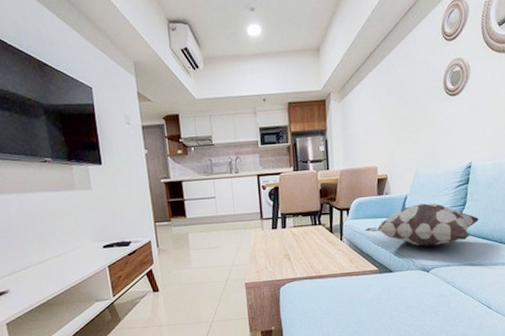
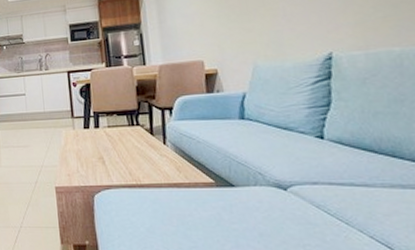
decorative pillow: present [365,203,480,247] -> none [193,102,355,157]

